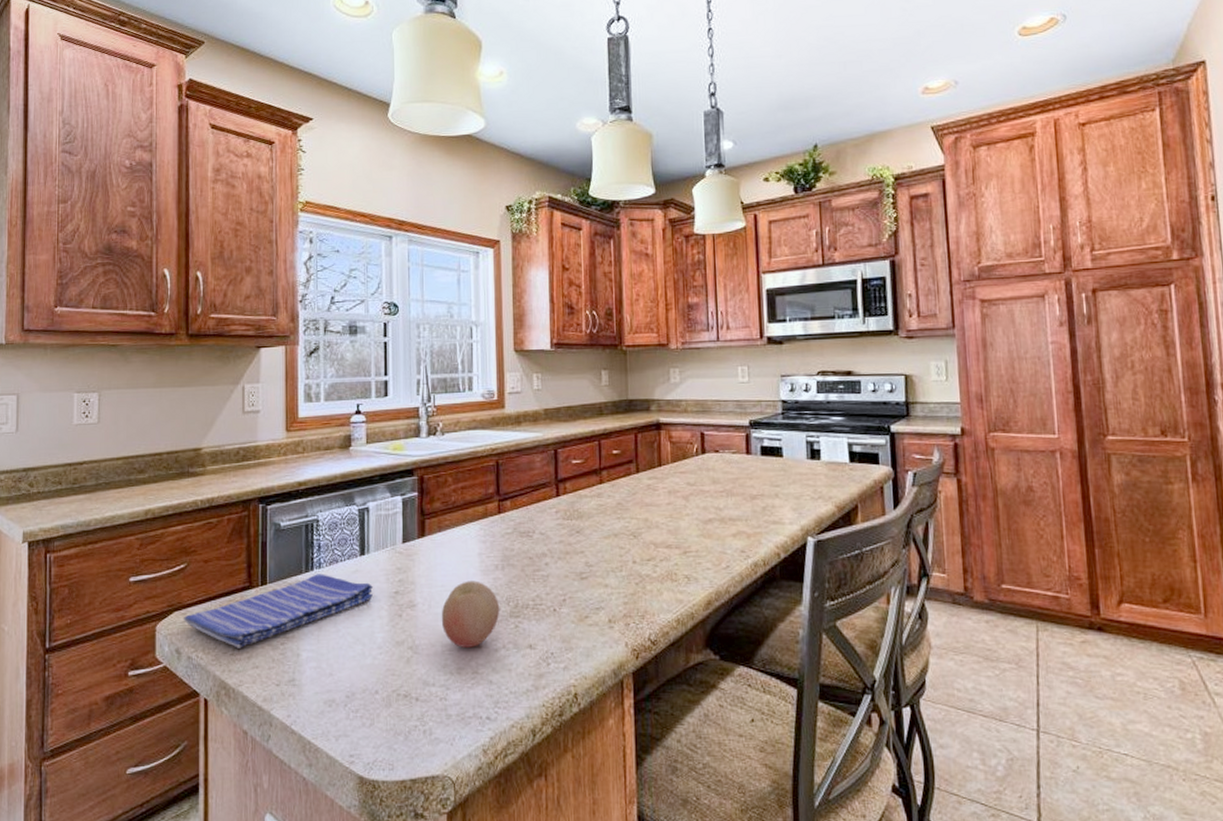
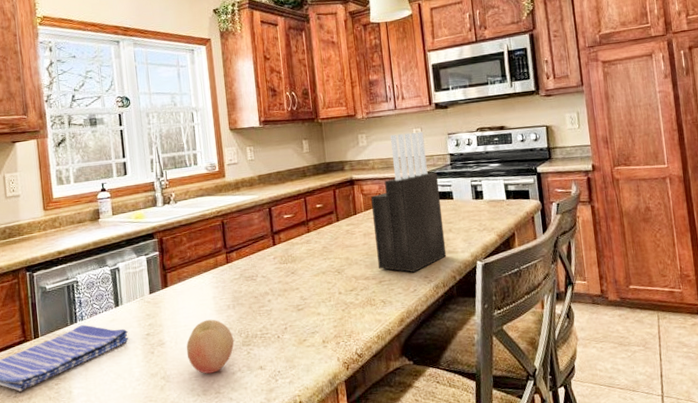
knife block: none [681,370,770,543] -> present [371,131,447,272]

